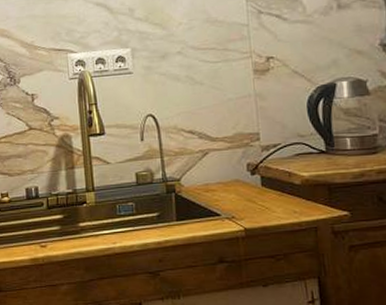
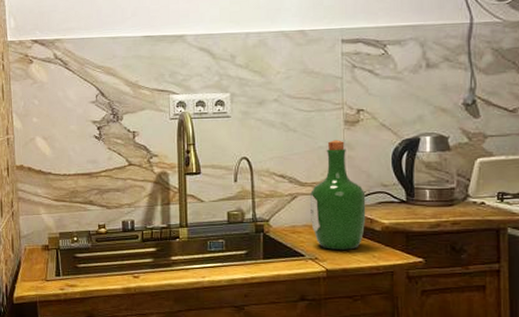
wine bottle: none [221,90,284,207] -> present [309,140,366,250]

